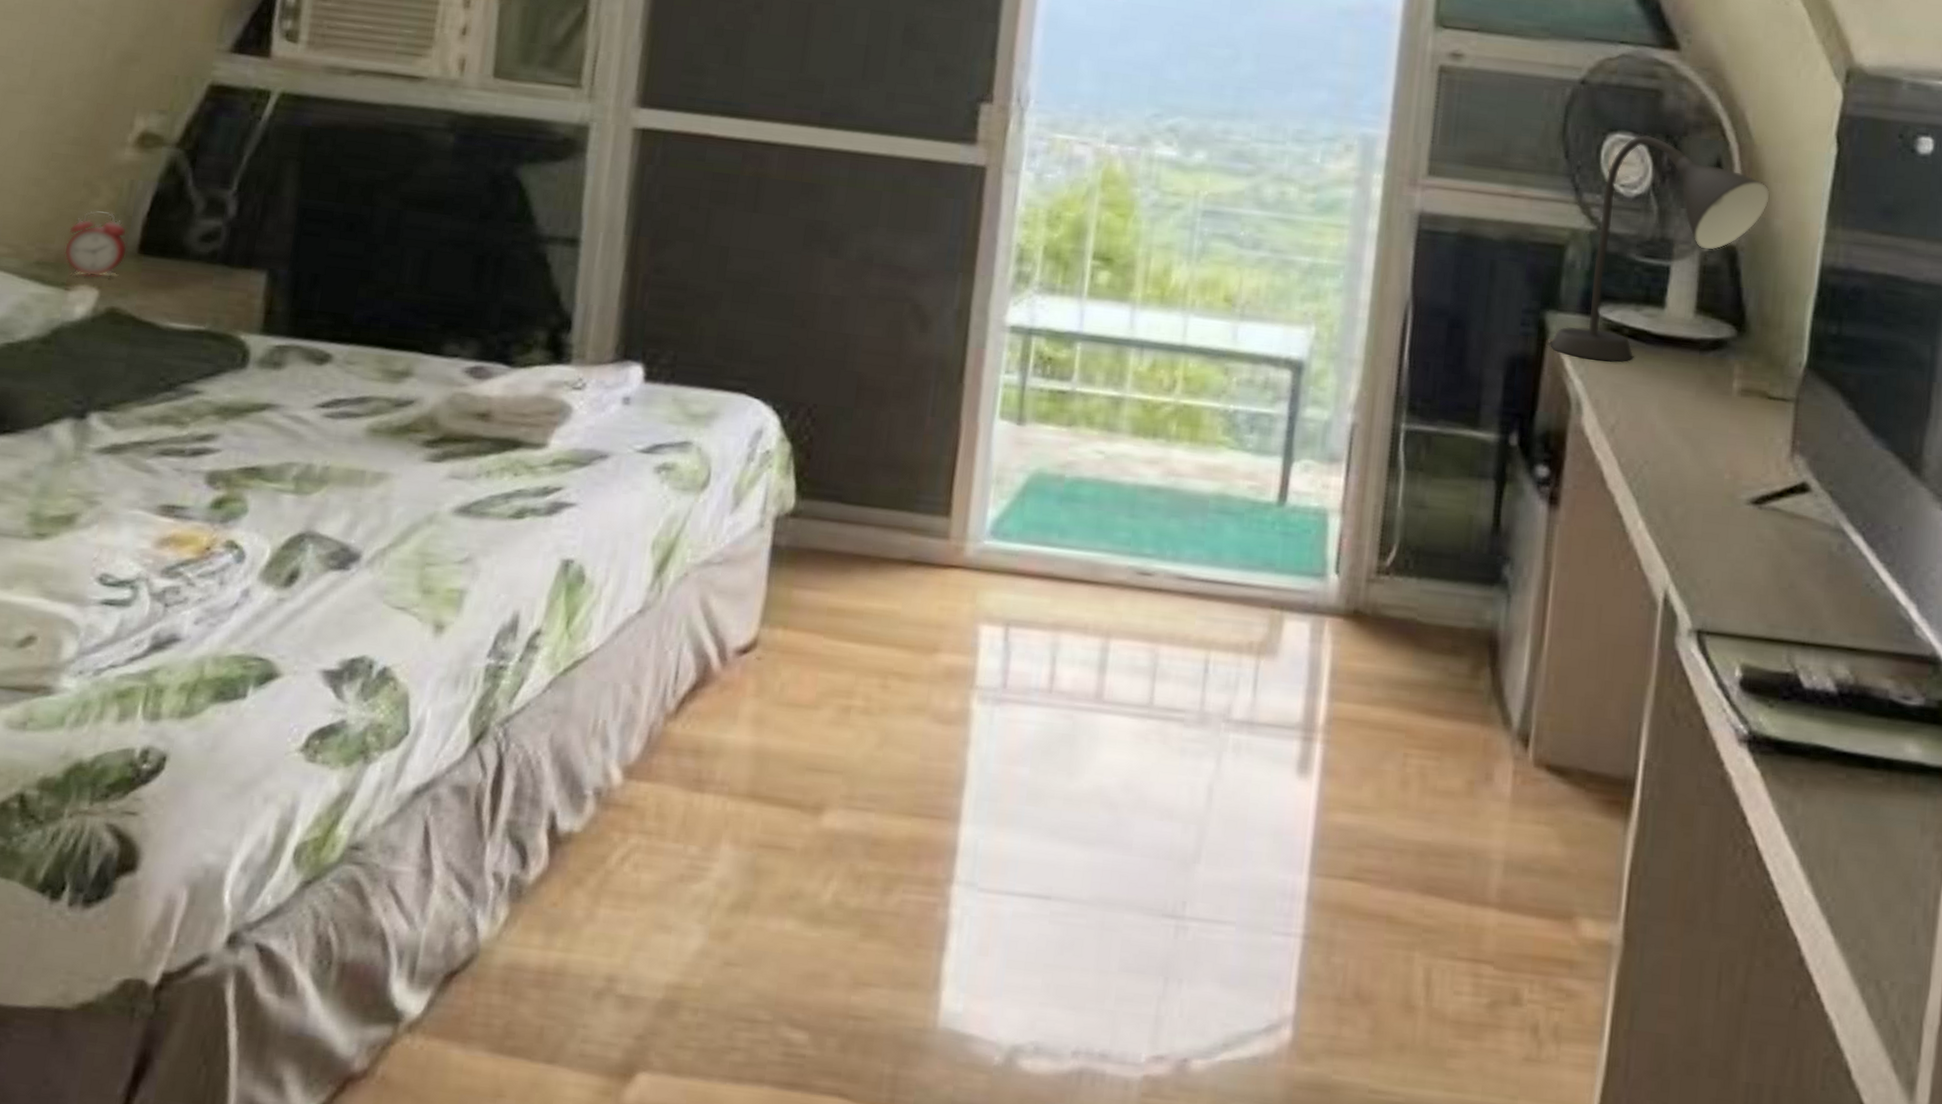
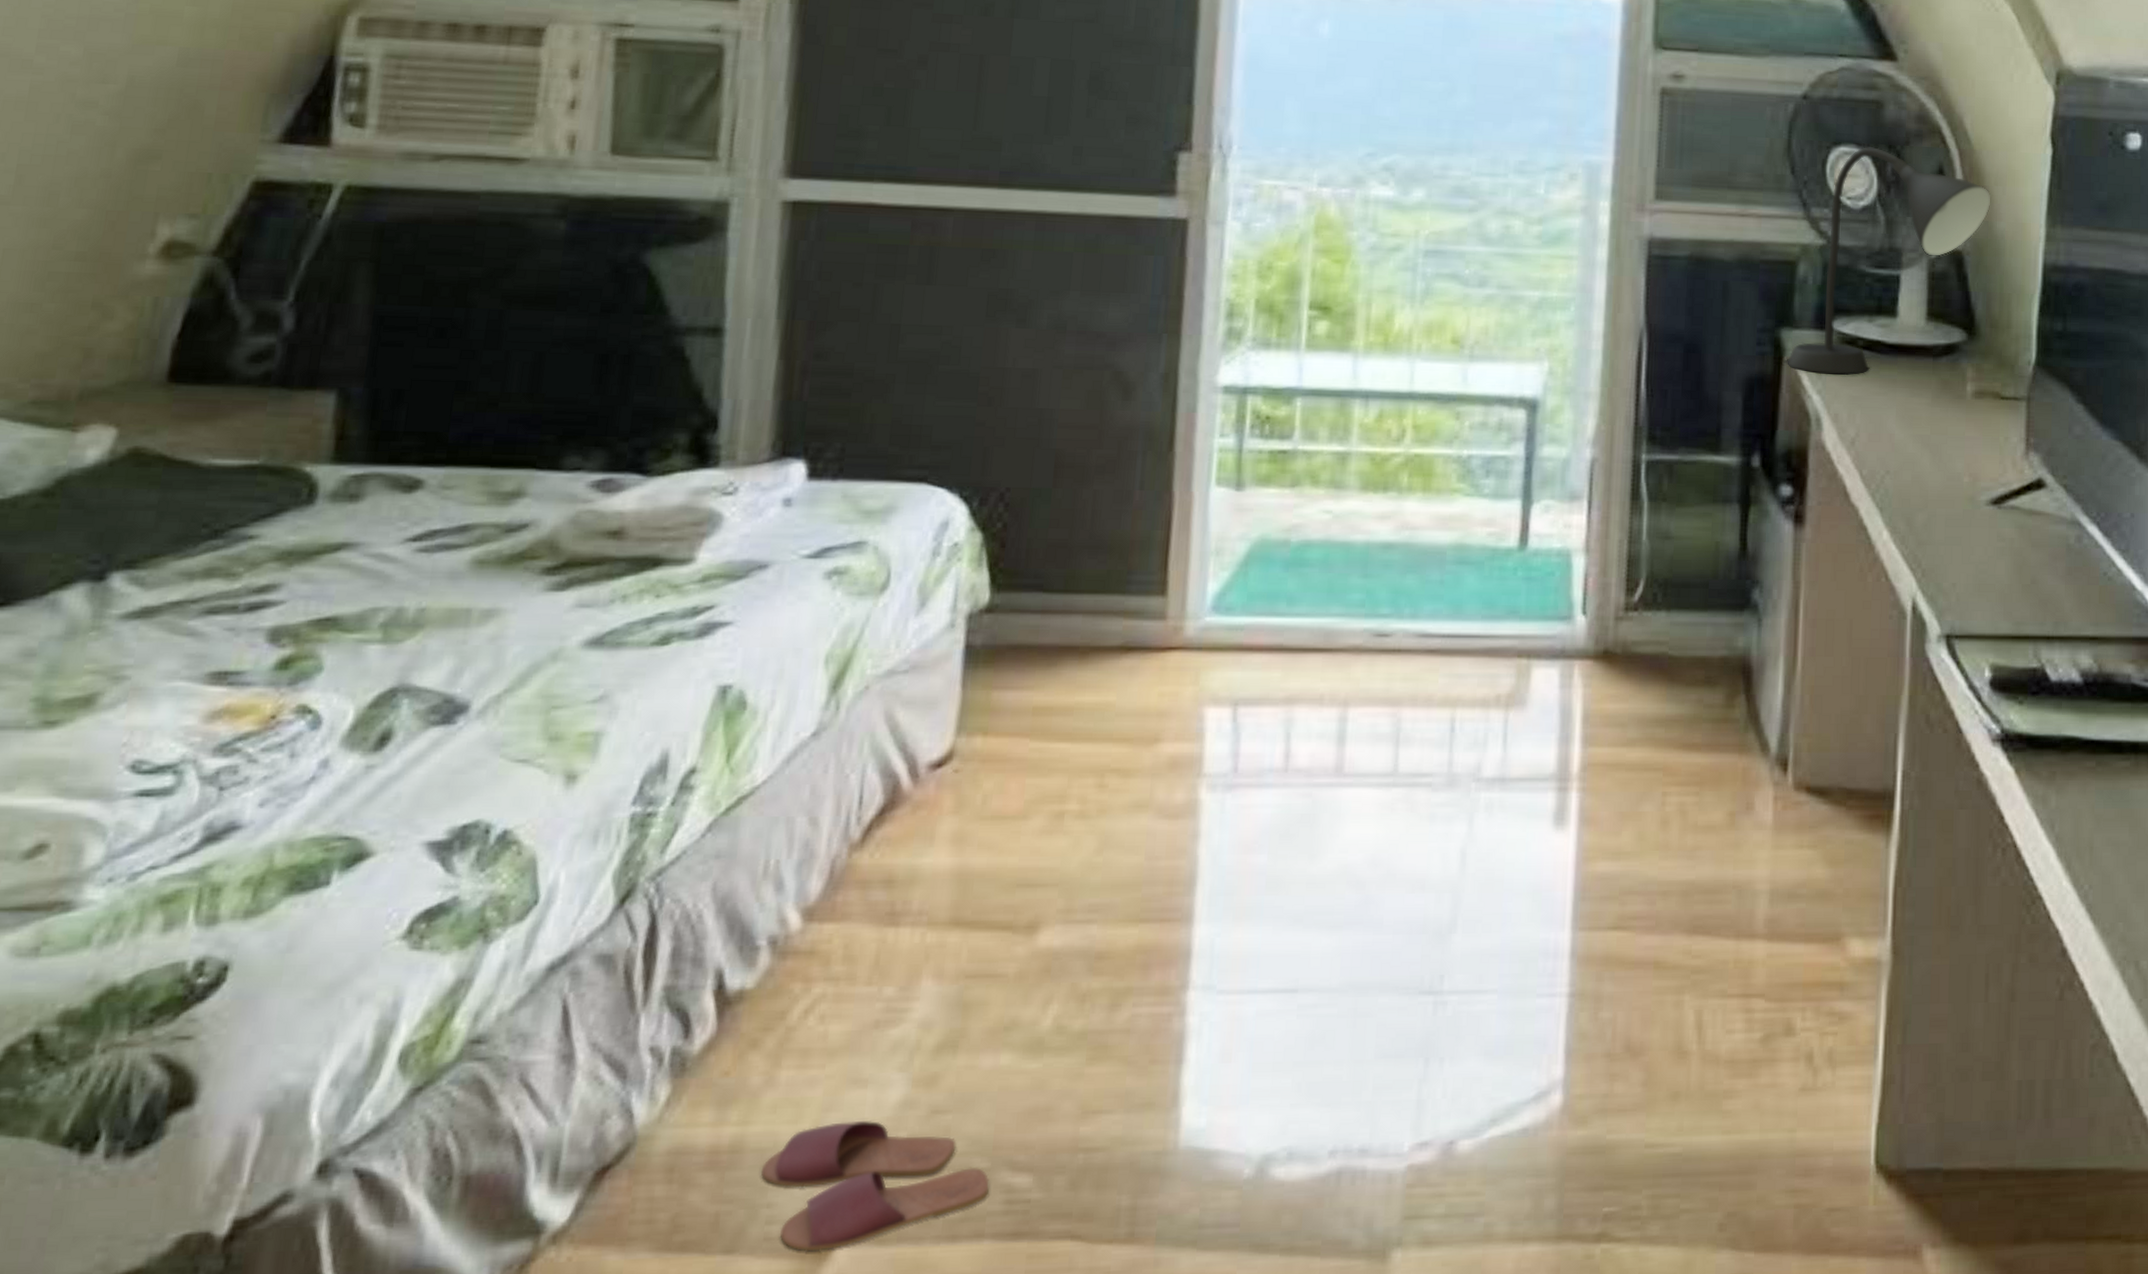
alarm clock: present [63,210,128,277] -> none [68,336,154,413]
slippers: none [579,961,771,1074] -> present [761,1121,990,1252]

